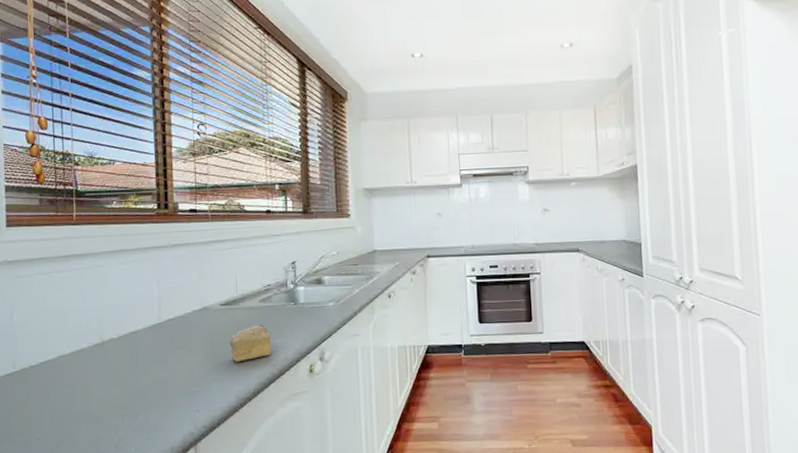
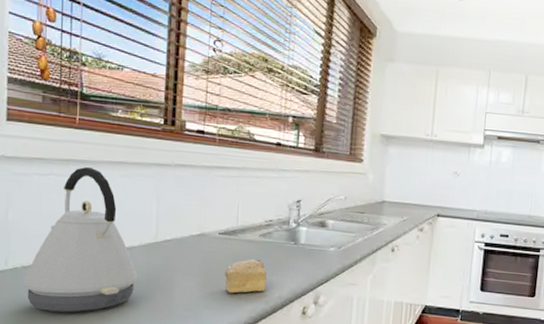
kettle: none [32,259,146,408] -> present [24,166,138,313]

